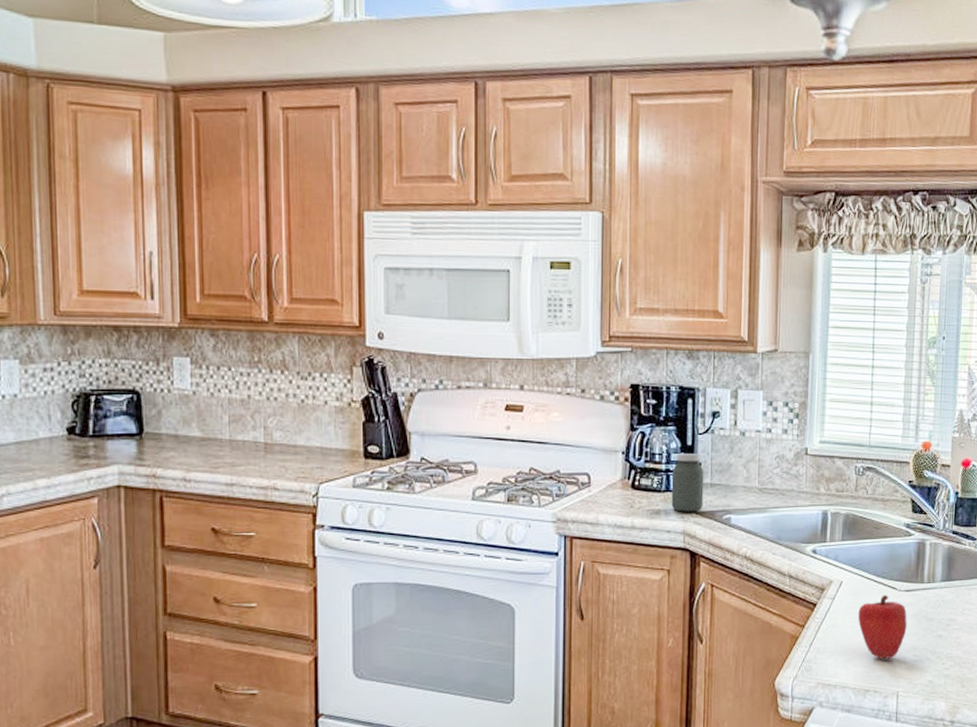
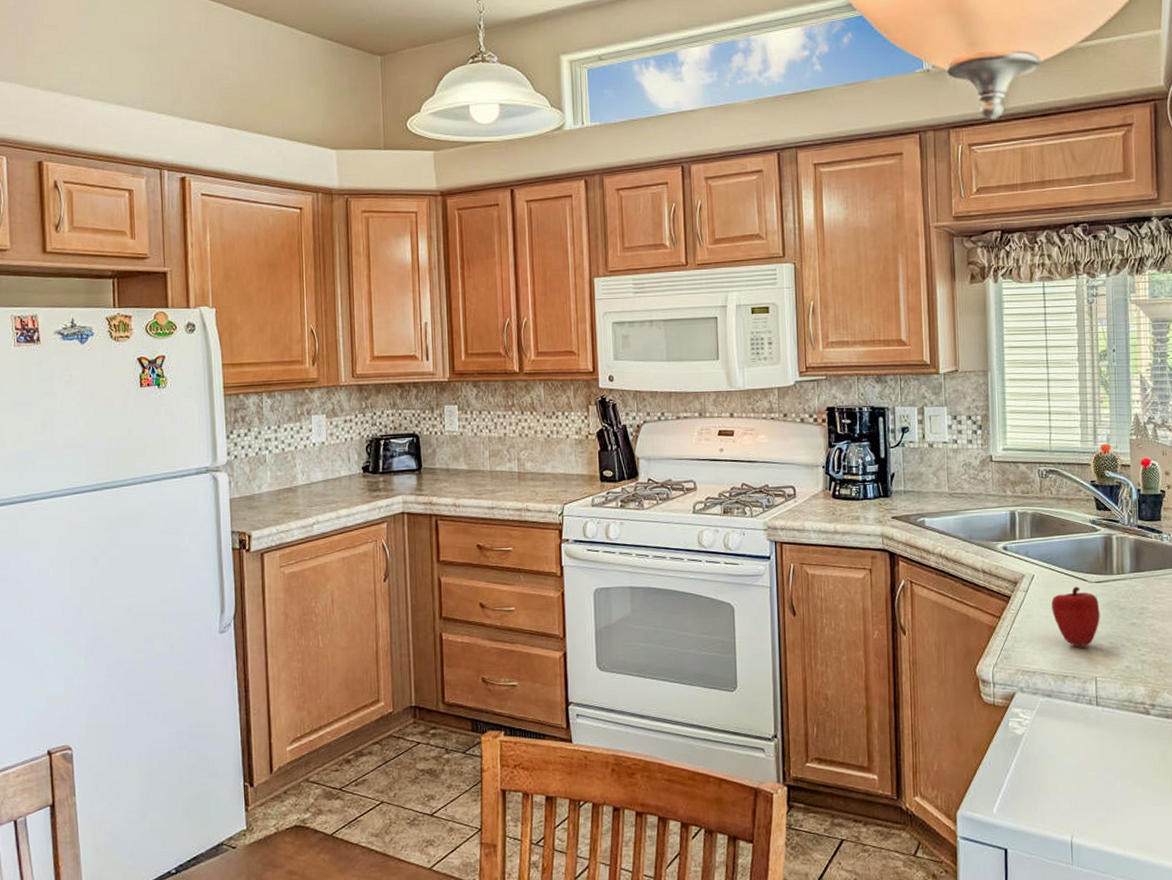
jar: present [671,454,704,512] -> none [868,465,899,517]

